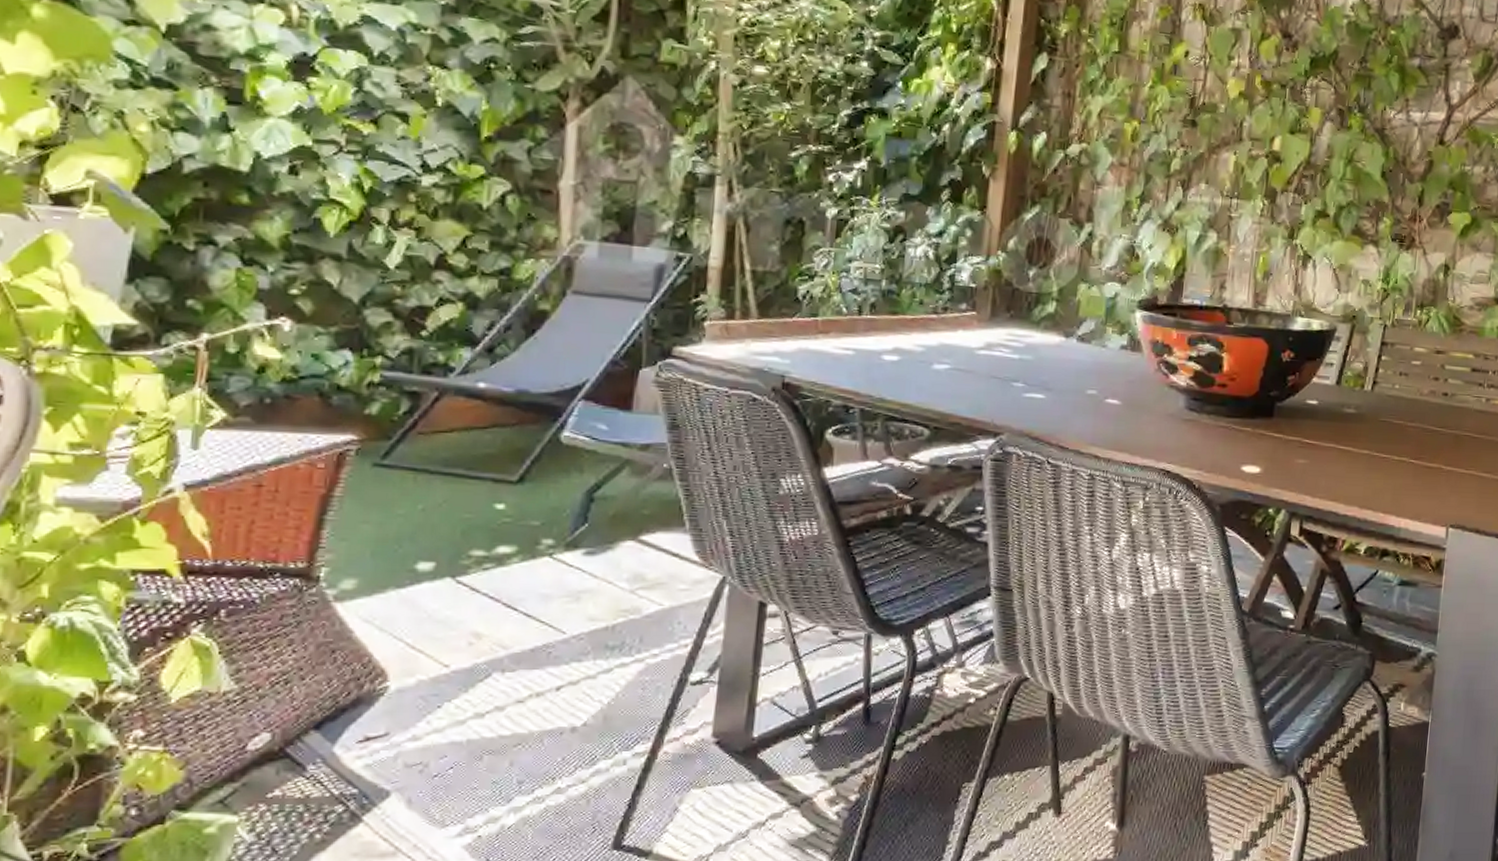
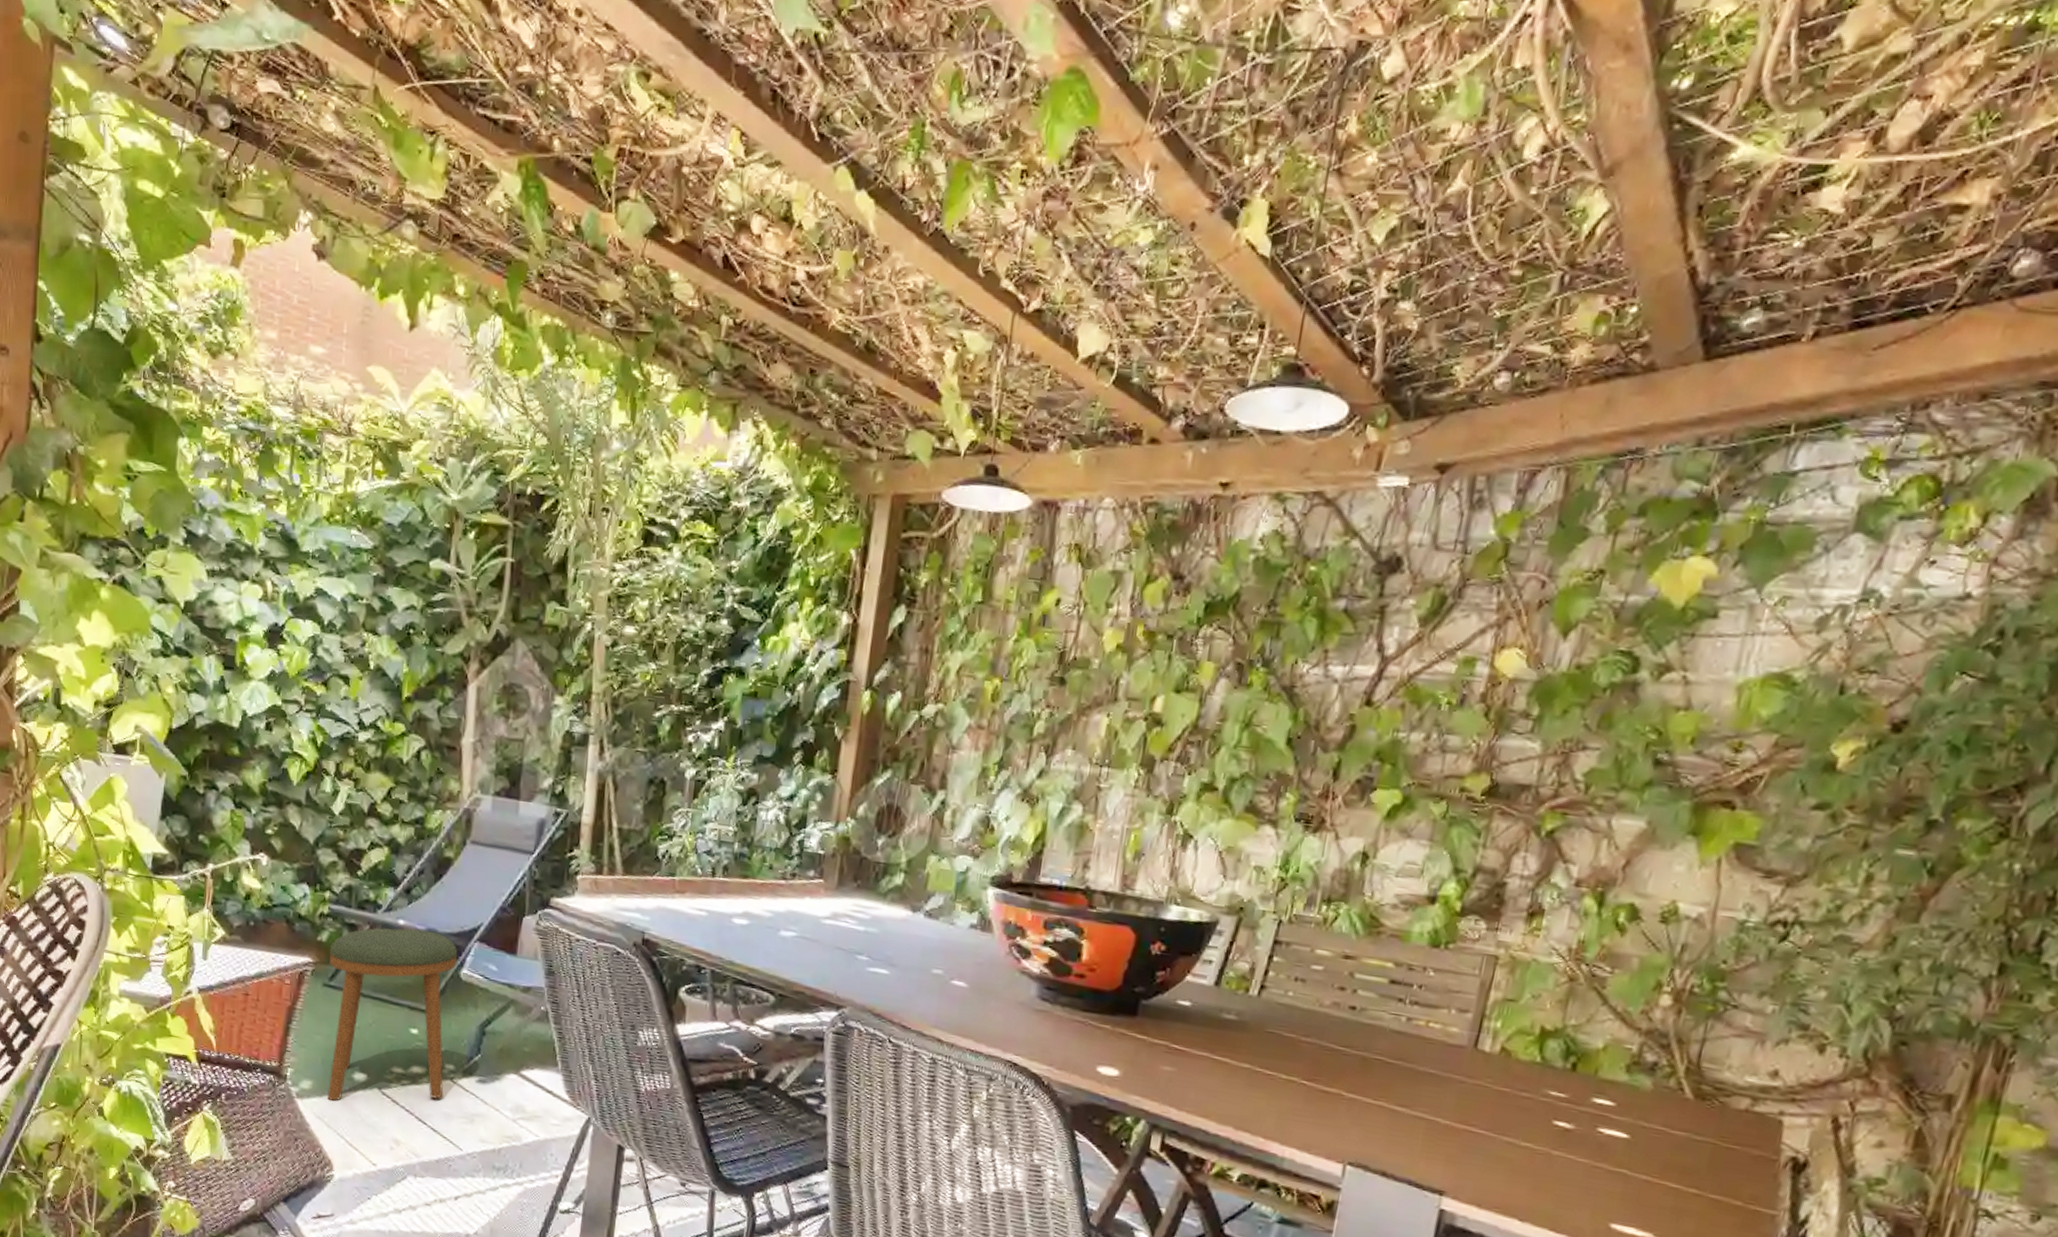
stool: none [379,392,557,599] -> present [327,928,458,1101]

